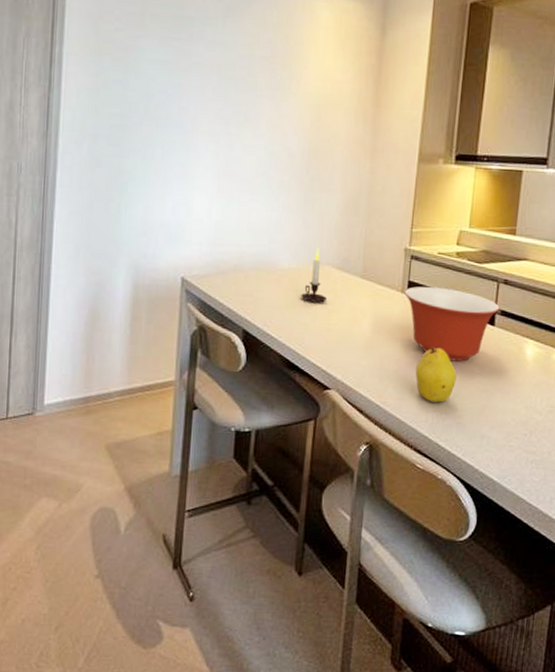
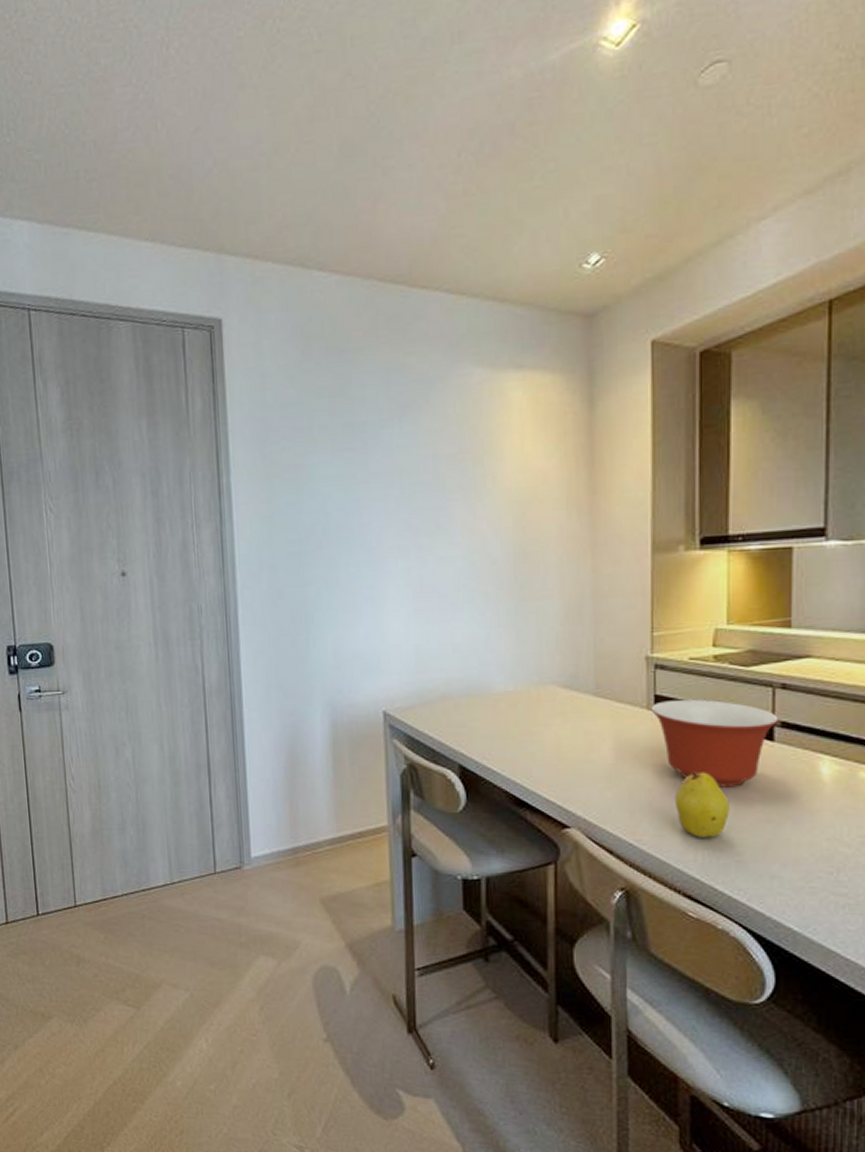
candle: present [301,247,327,303] -> none [523,665,554,729]

